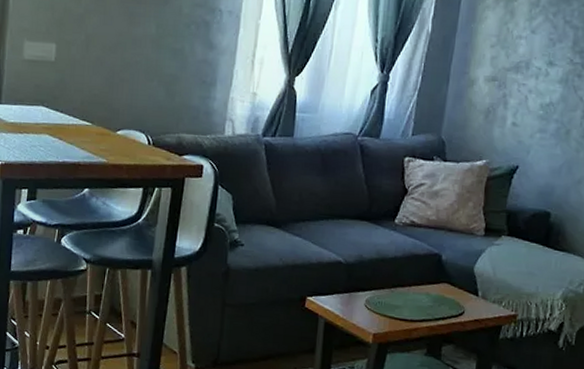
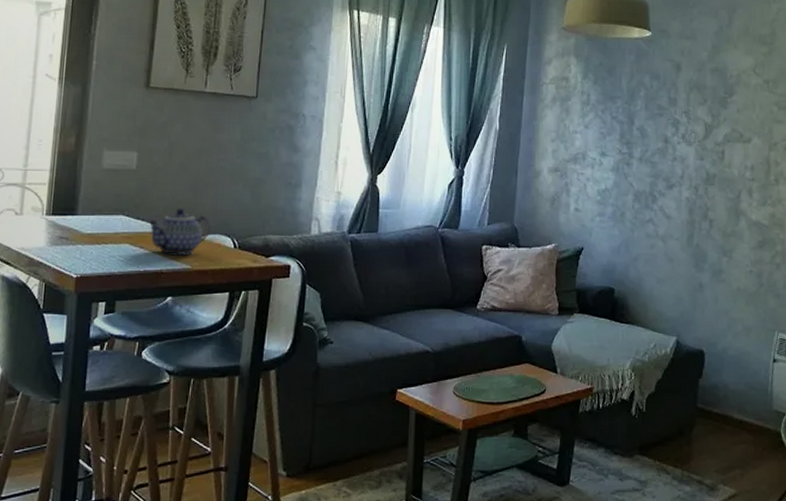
teapot: none [65,102,126,149] -> present [147,209,211,256]

